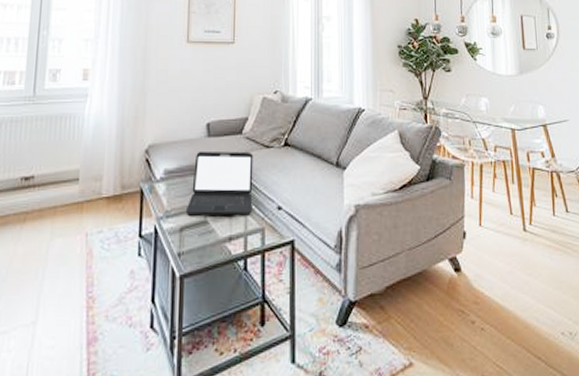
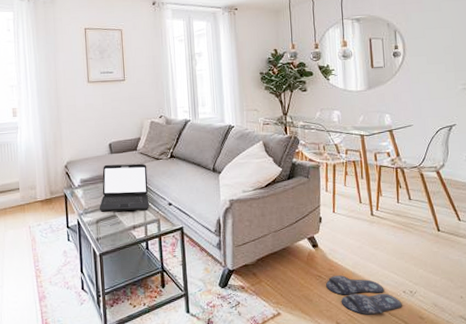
slippers: none [470,310,561,366] -> present [326,275,402,315]

